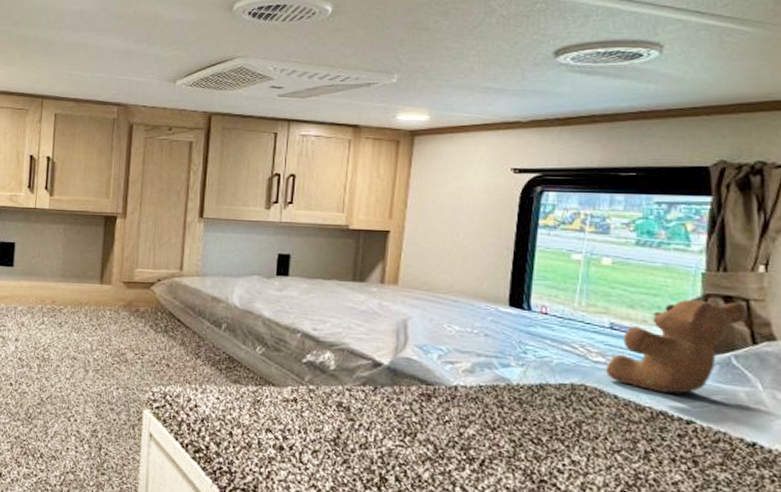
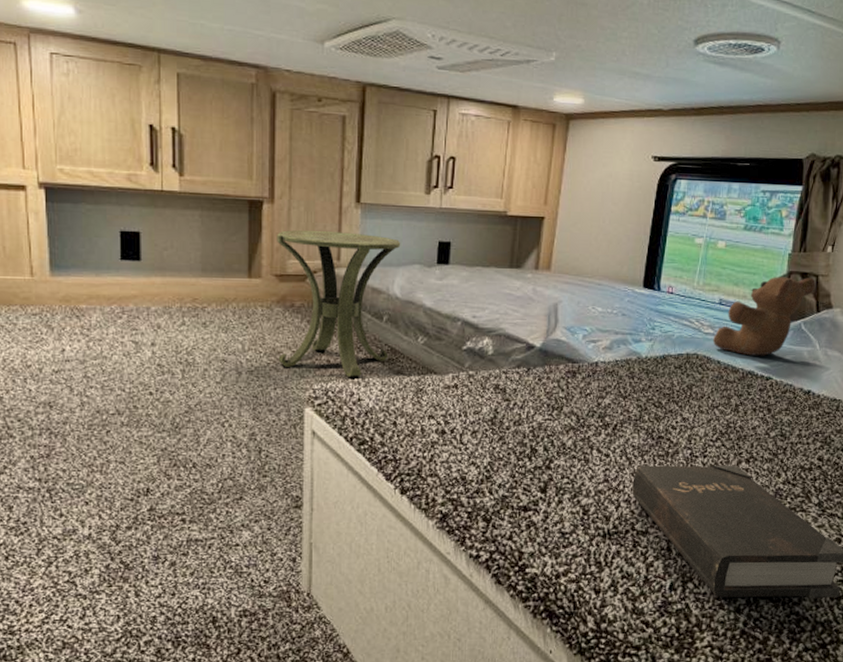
side table: none [122,242,241,383] -> present [277,230,401,377]

